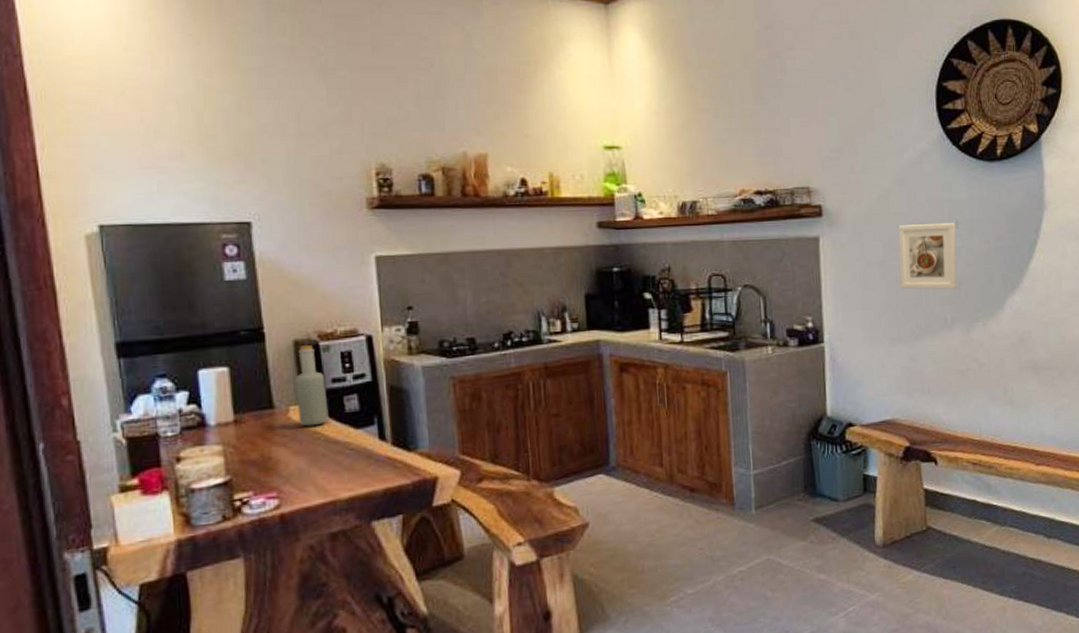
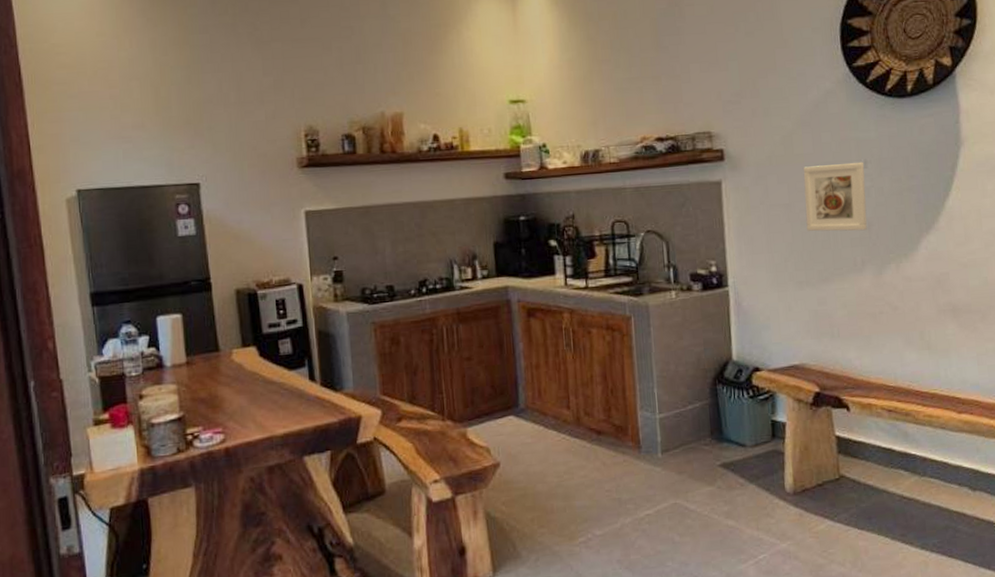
bottle: present [295,345,329,427] -> none [237,293,266,368]

